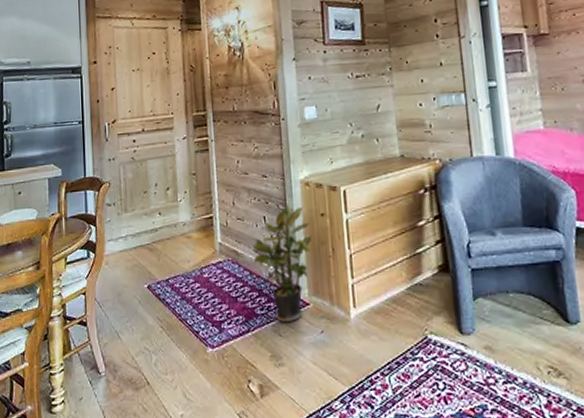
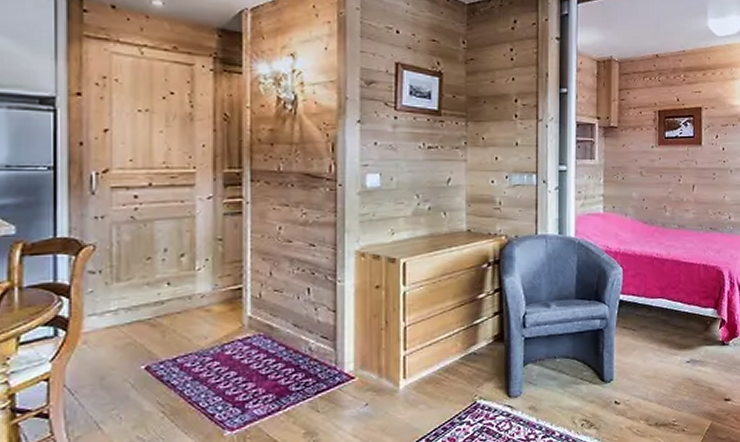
potted plant: present [252,204,312,323] -> none [291,275,363,398]

